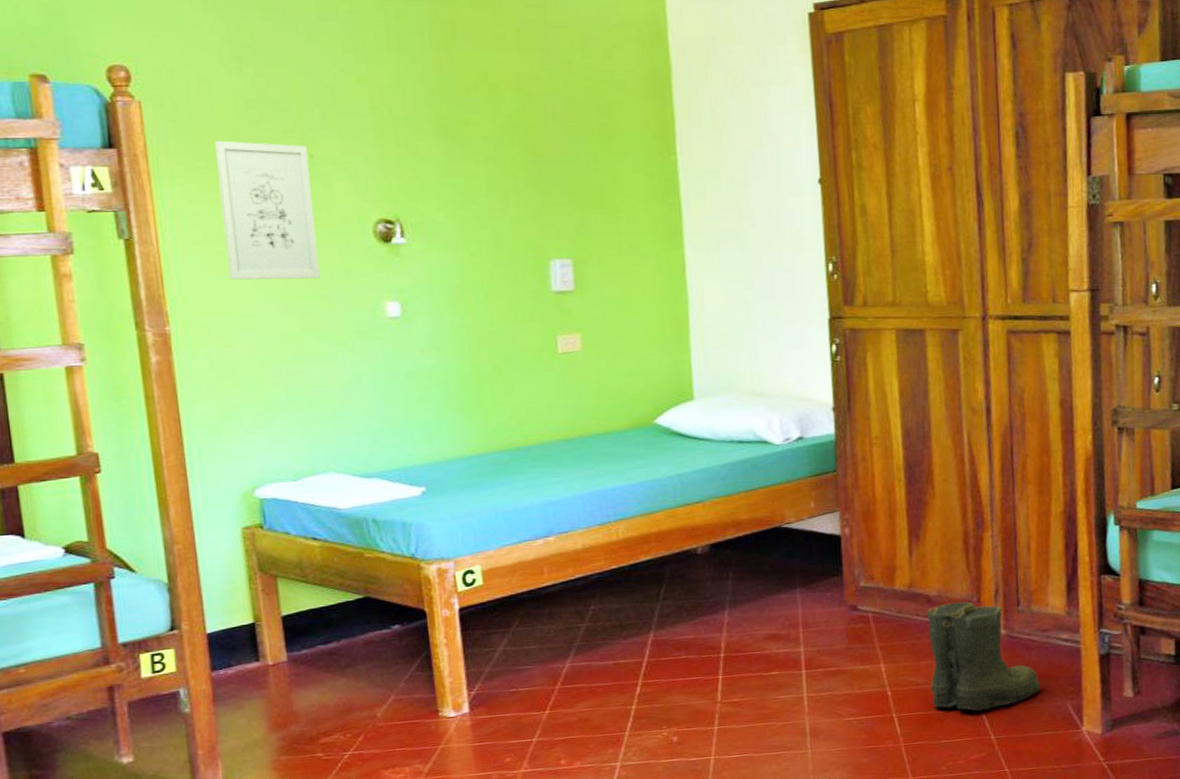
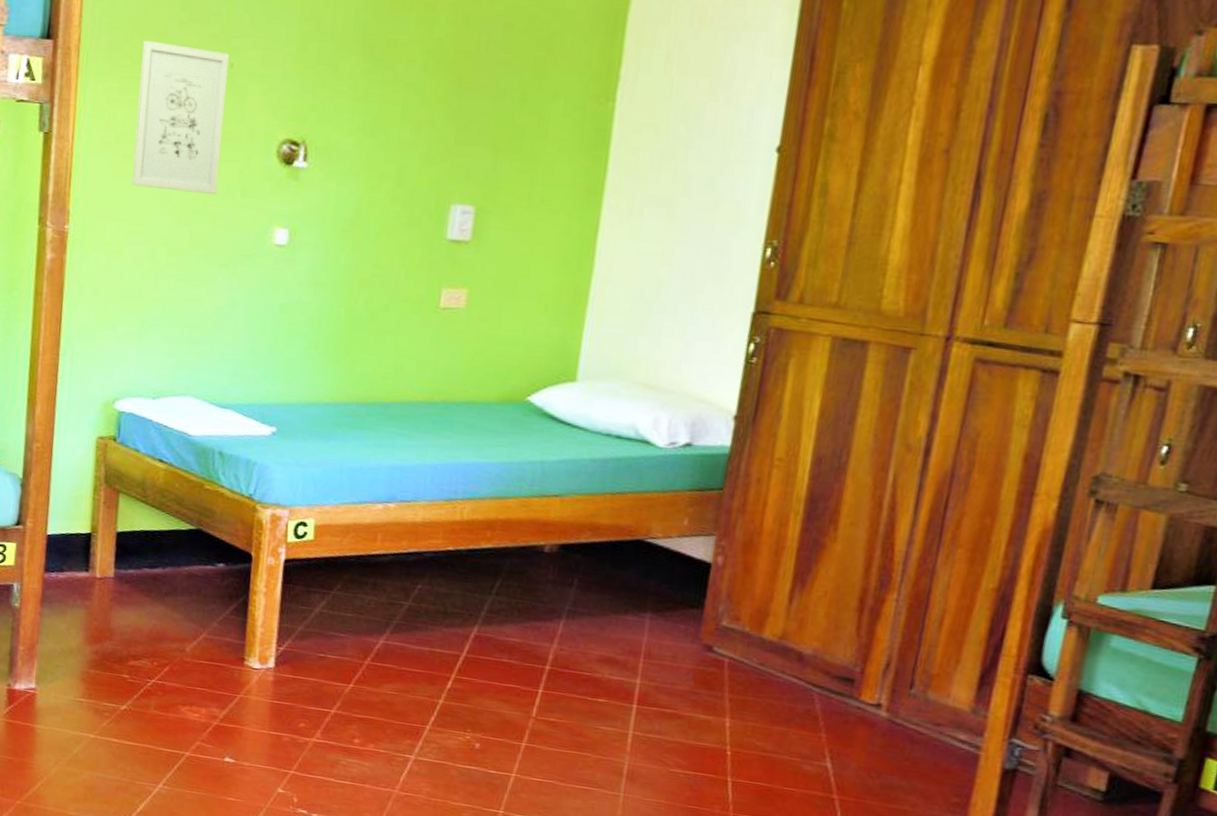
boots: present [927,601,1042,711] -> none [774,666,919,801]

